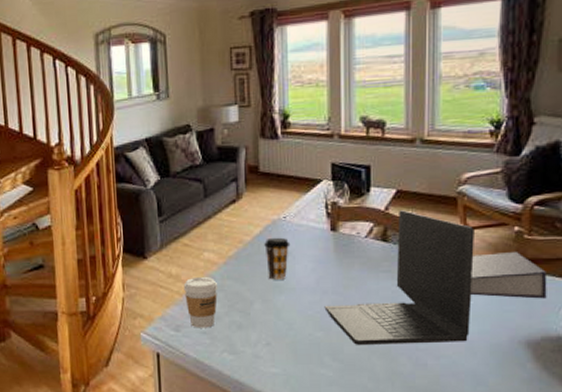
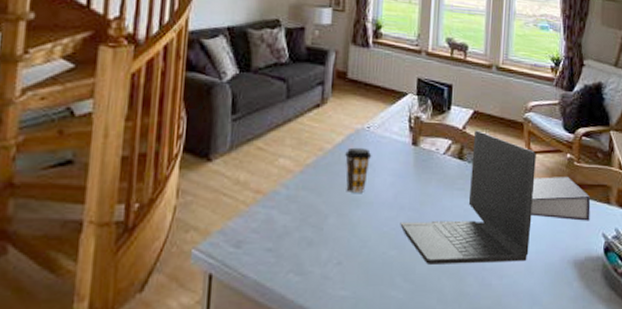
coffee cup: present [183,277,219,328] -> none [251,186,292,245]

